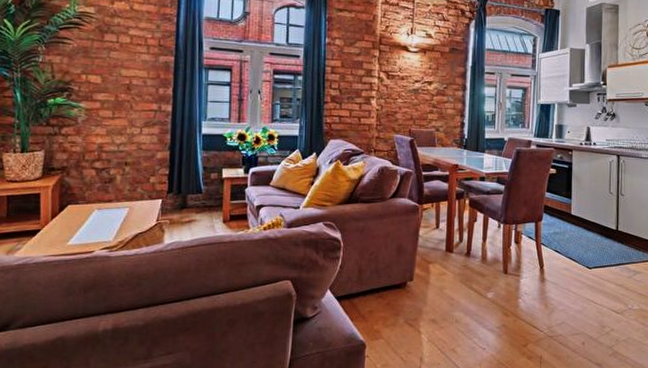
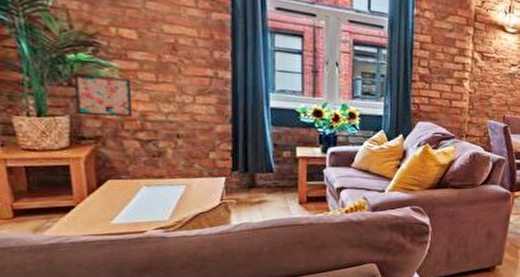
wall art: none [51,115,93,150] -> present [75,74,133,117]

